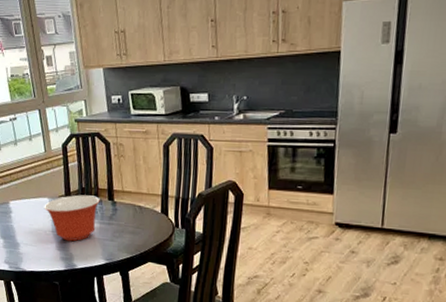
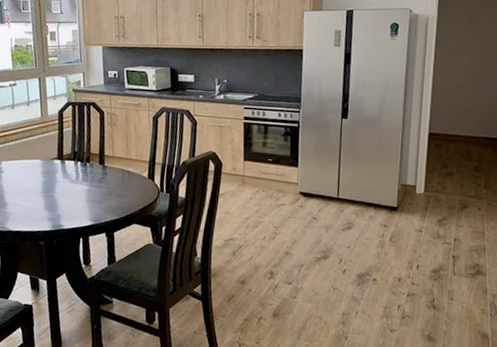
mixing bowl: present [44,194,100,242] -> none [35,158,91,203]

